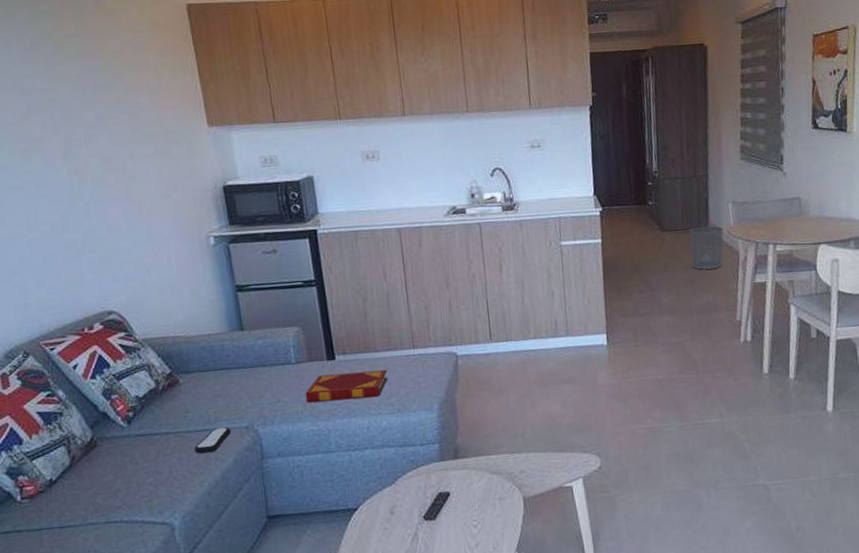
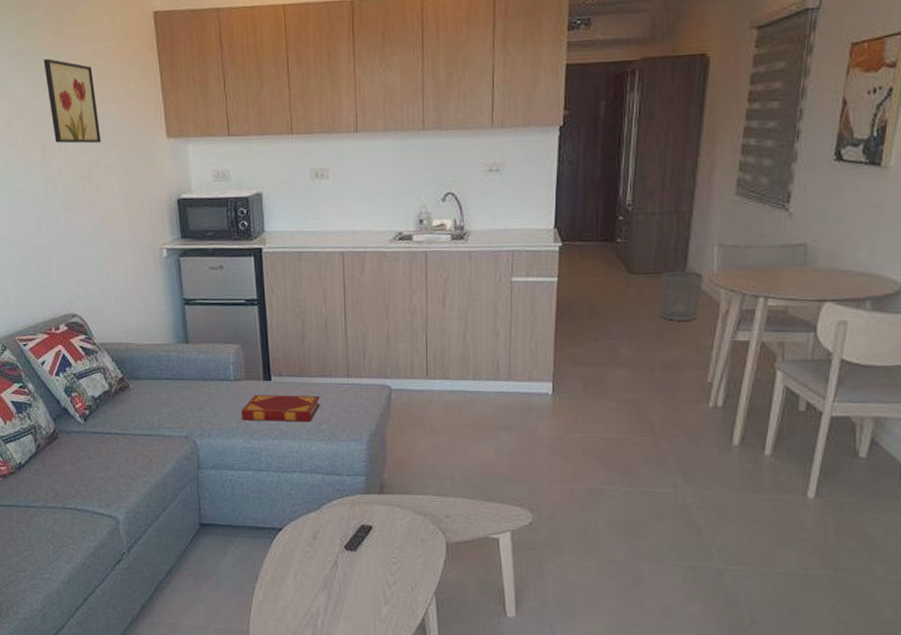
wall art: none [63,50,135,135] -> present [43,59,102,144]
remote control: present [193,427,232,454] -> none [139,435,173,457]

